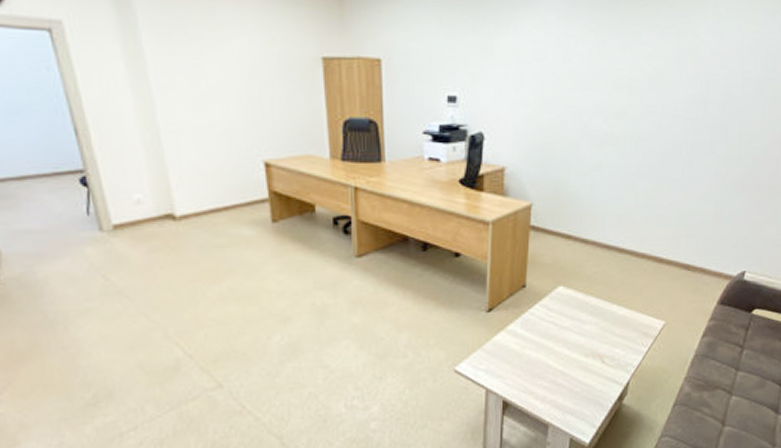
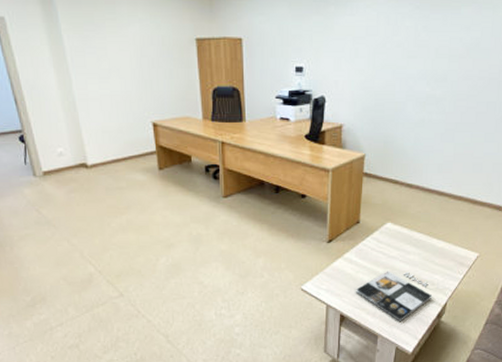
magazine: none [521,345,612,408] -> present [355,271,432,322]

